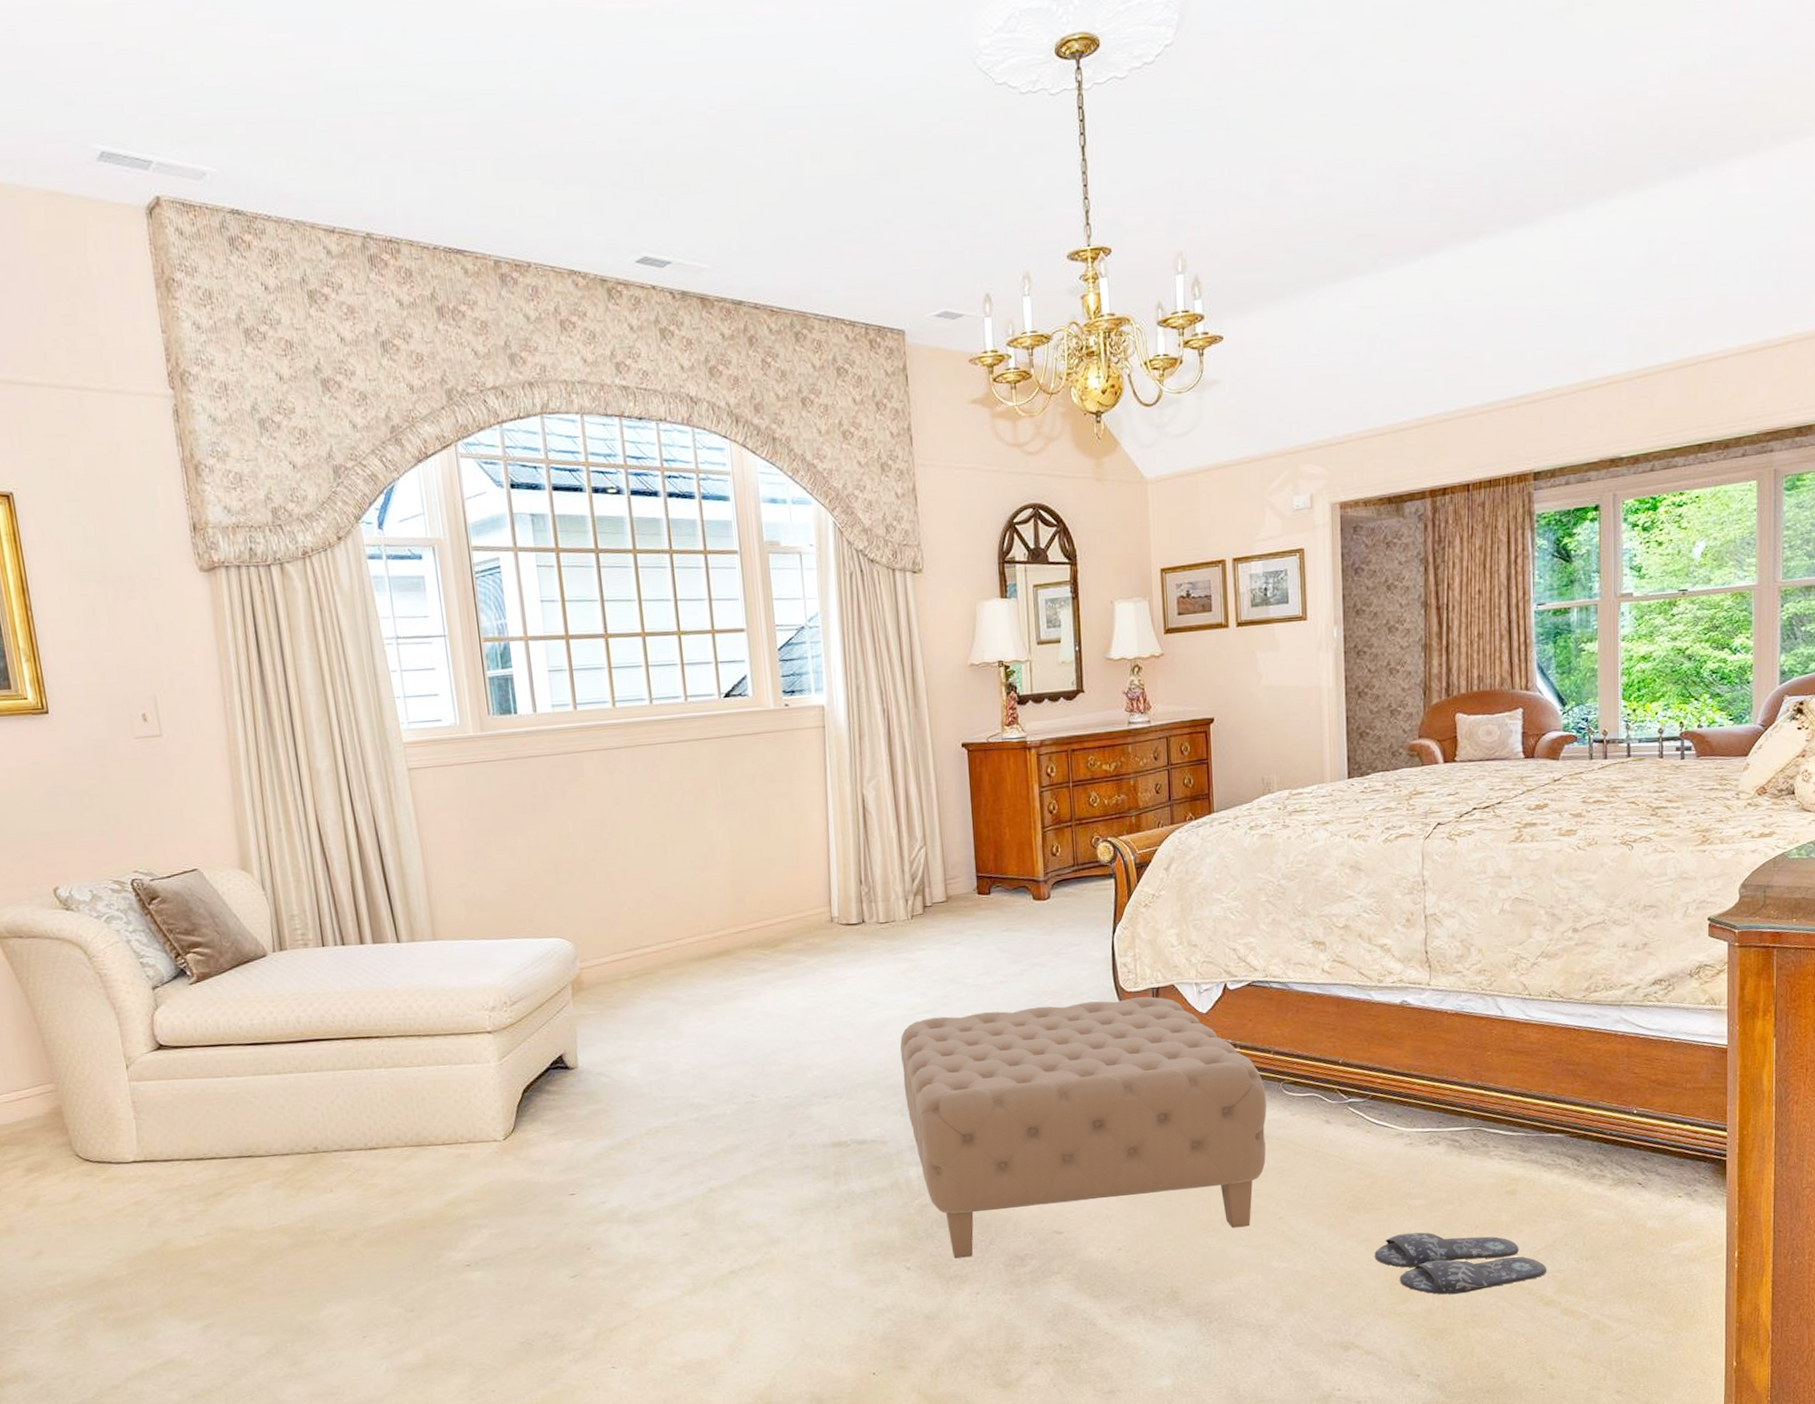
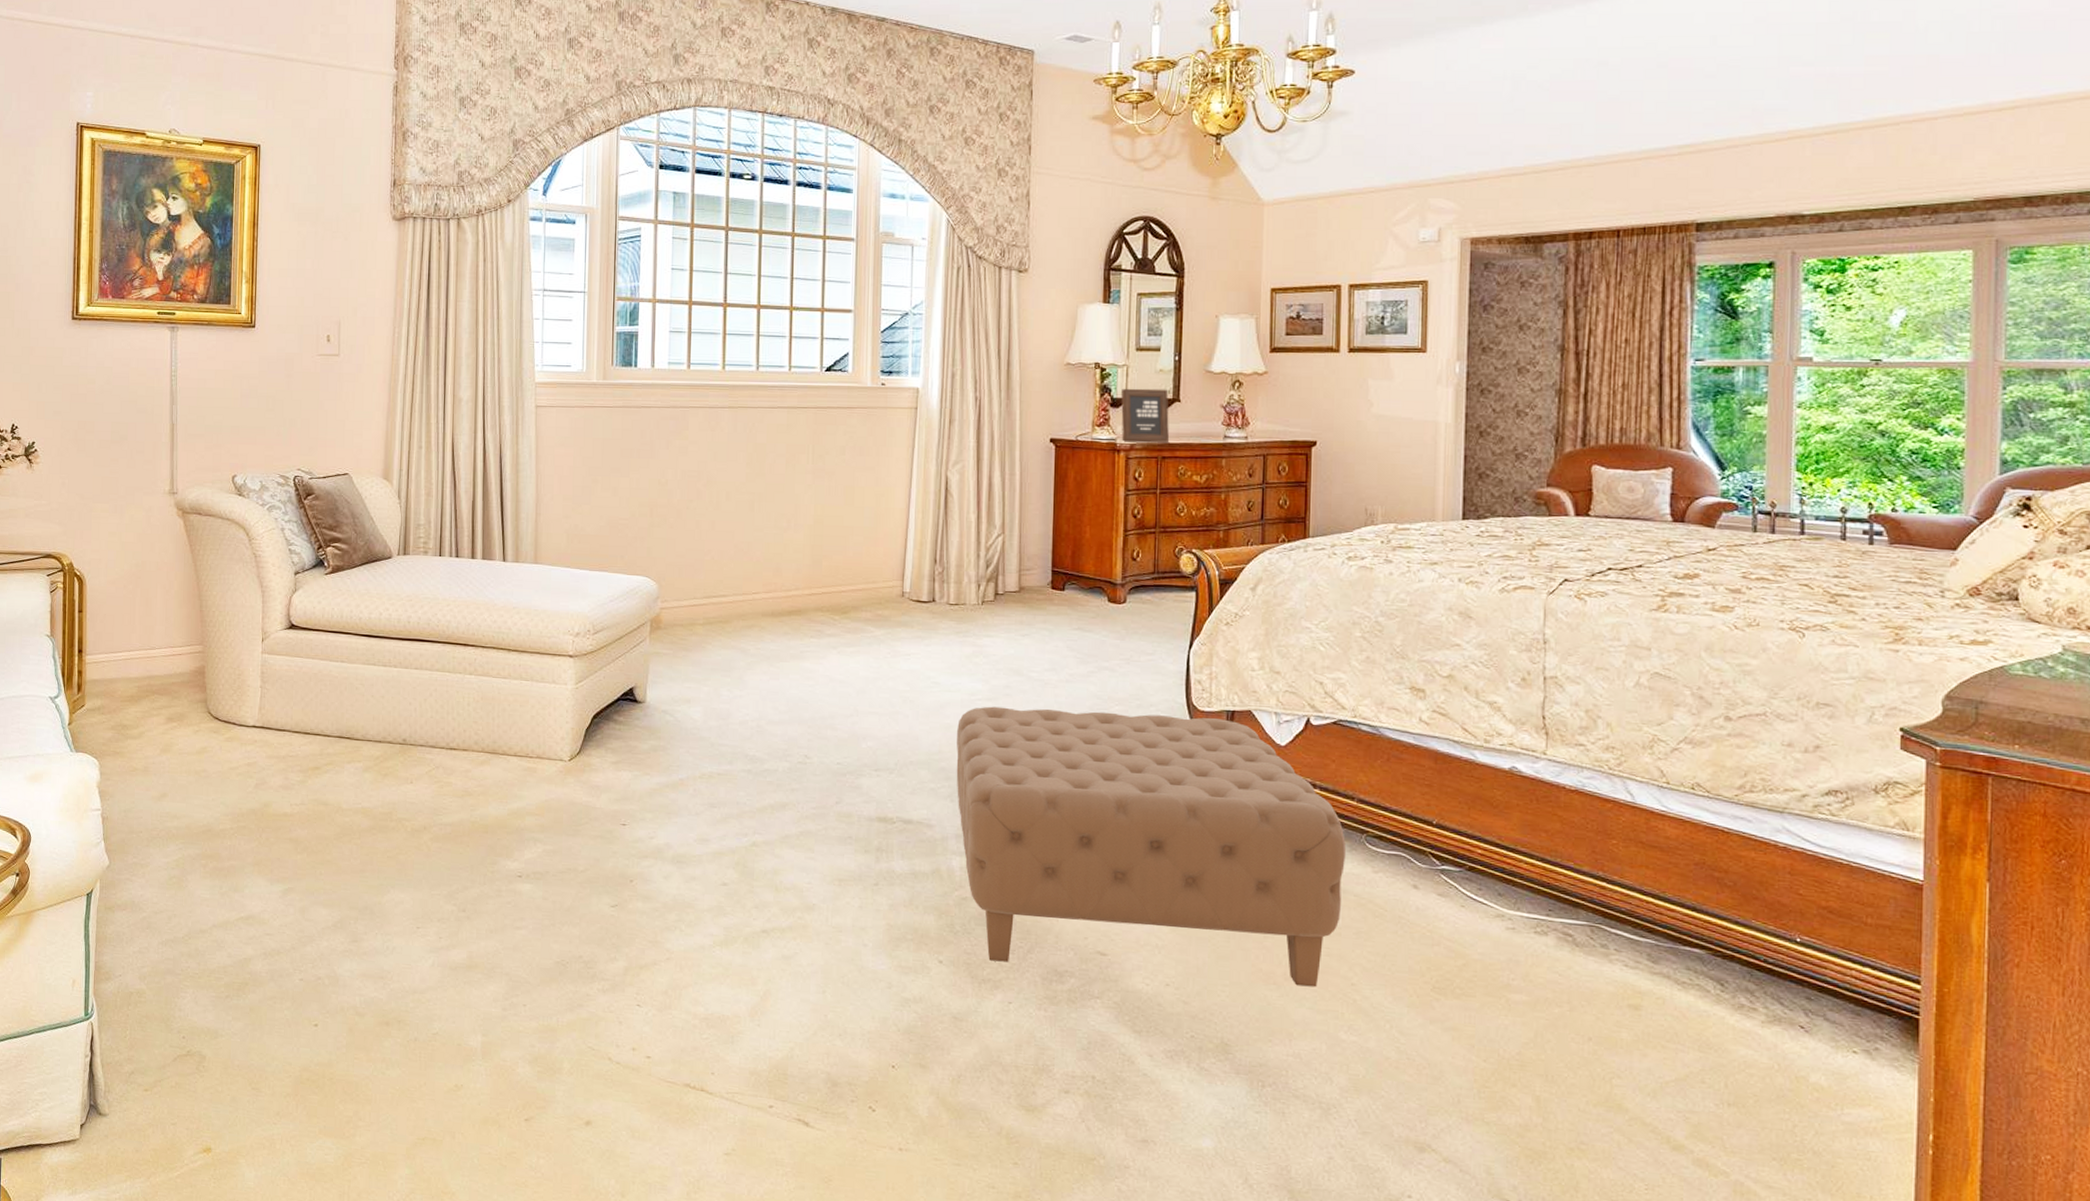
picture frame: none [1027,681,1076,739] -> present [1121,388,1169,443]
slippers: present [1374,1232,1547,1295] -> none [1462,1029,1677,1115]

